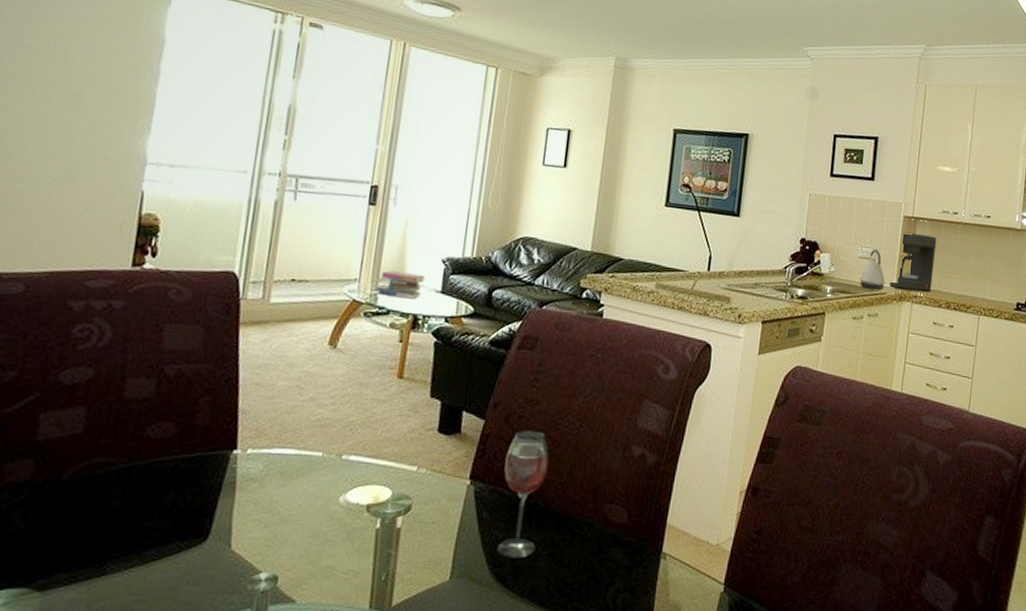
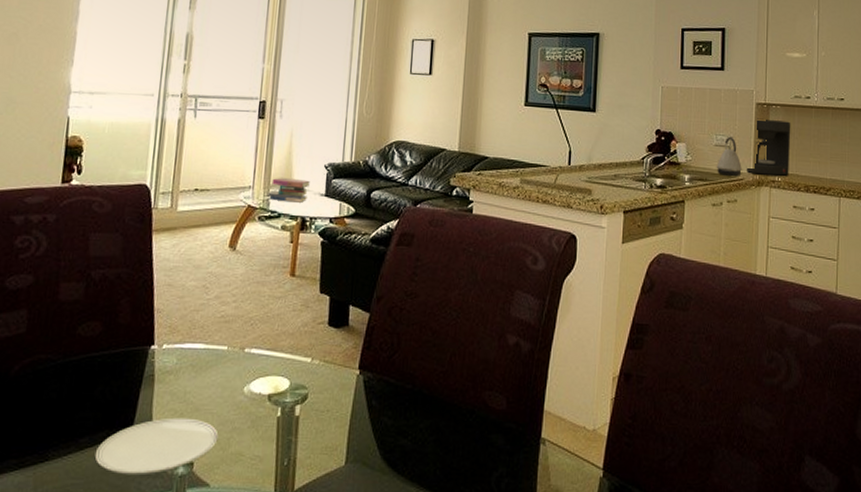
plate: none [162,528,308,591] -> present [94,417,219,475]
wineglass: present [497,430,550,558] -> none [387,322,431,444]

